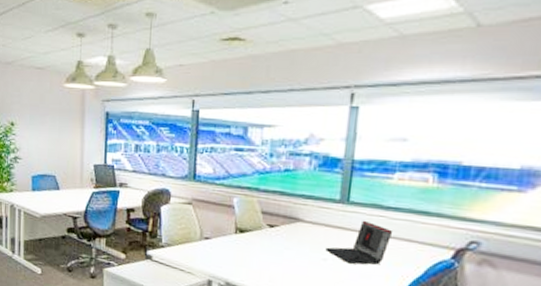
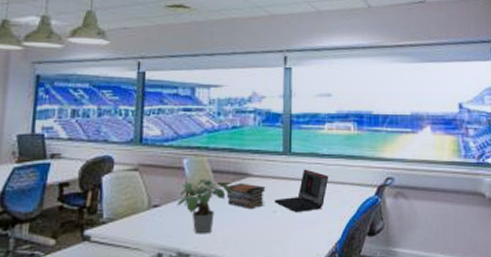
potted plant: none [226,218,282,270] -> present [177,178,234,235]
book stack: none [274,226,317,254] -> present [226,183,266,210]

